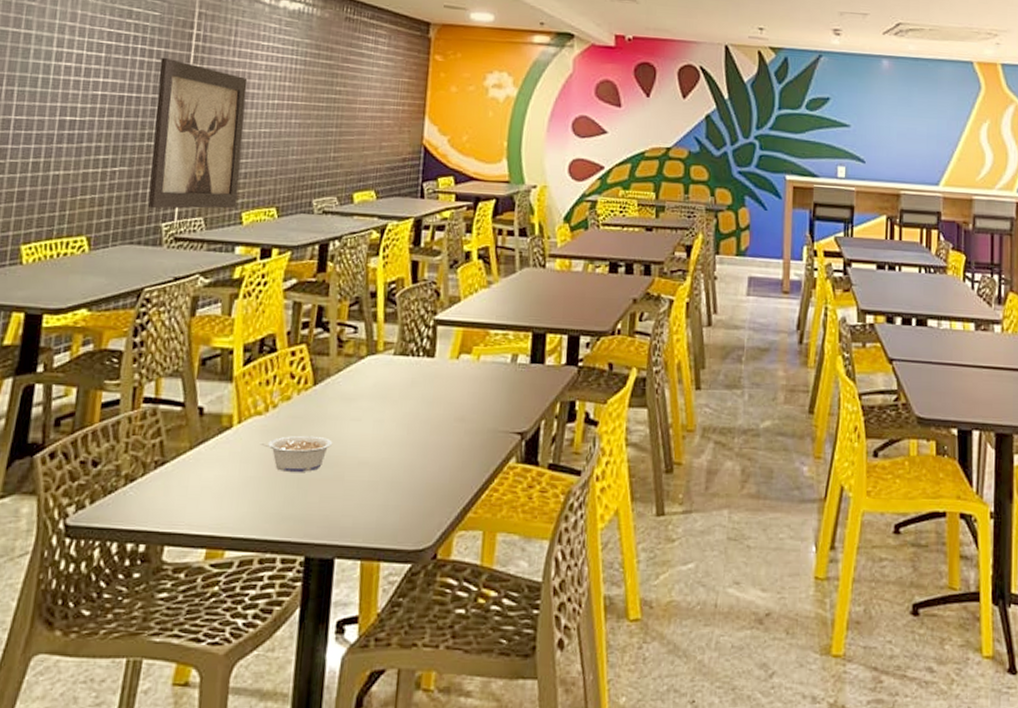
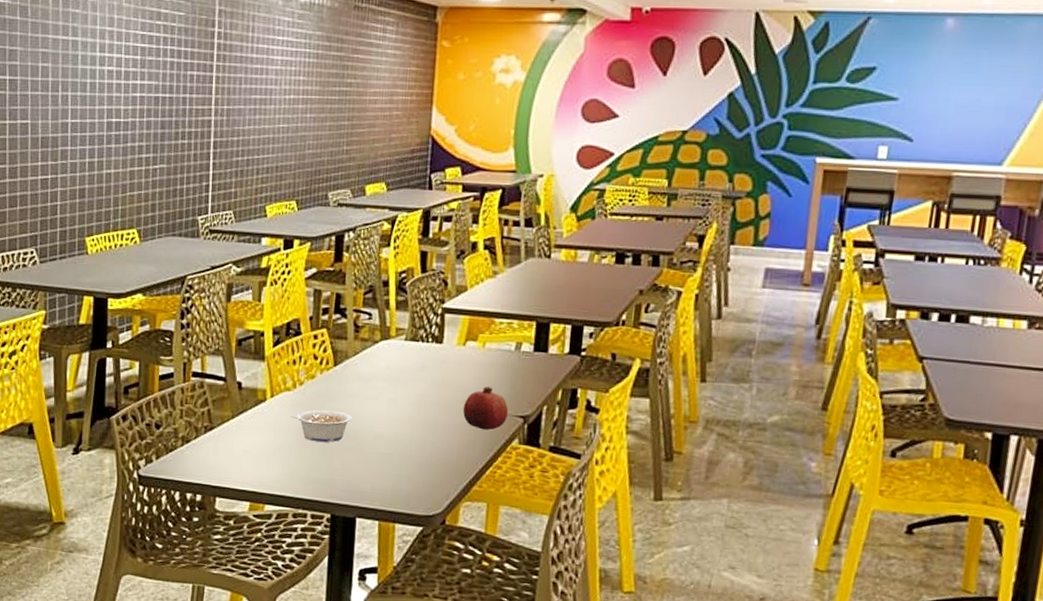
wall art: present [148,57,248,209] -> none [185,57,266,203]
fruit: none [456,402,505,450] -> present [462,386,508,430]

